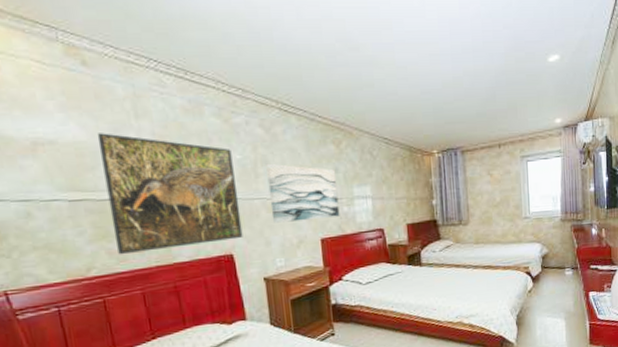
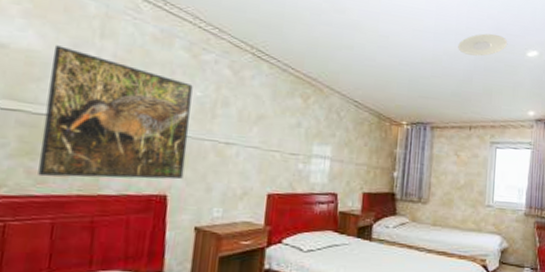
wall art: present [266,163,340,223] -> none [219,105,298,173]
plate: none [477,44,527,71] -> present [458,33,508,57]

